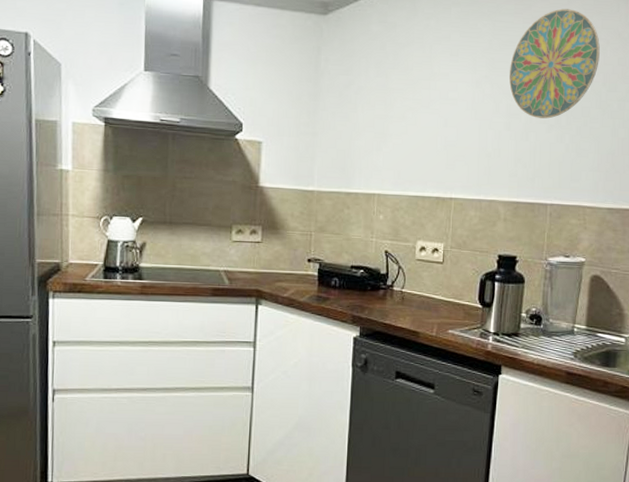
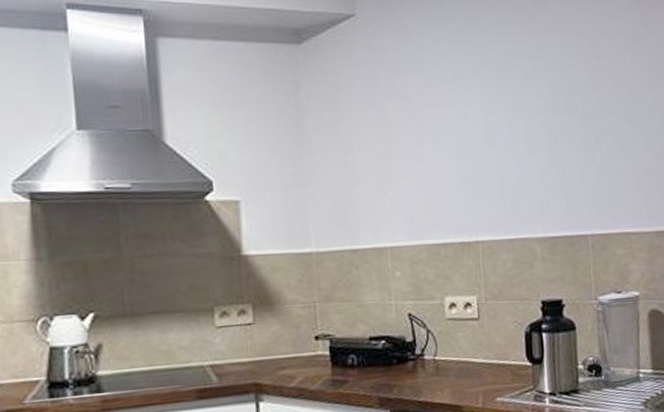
decorative plate: present [509,8,600,119] -> none [522,15,620,139]

